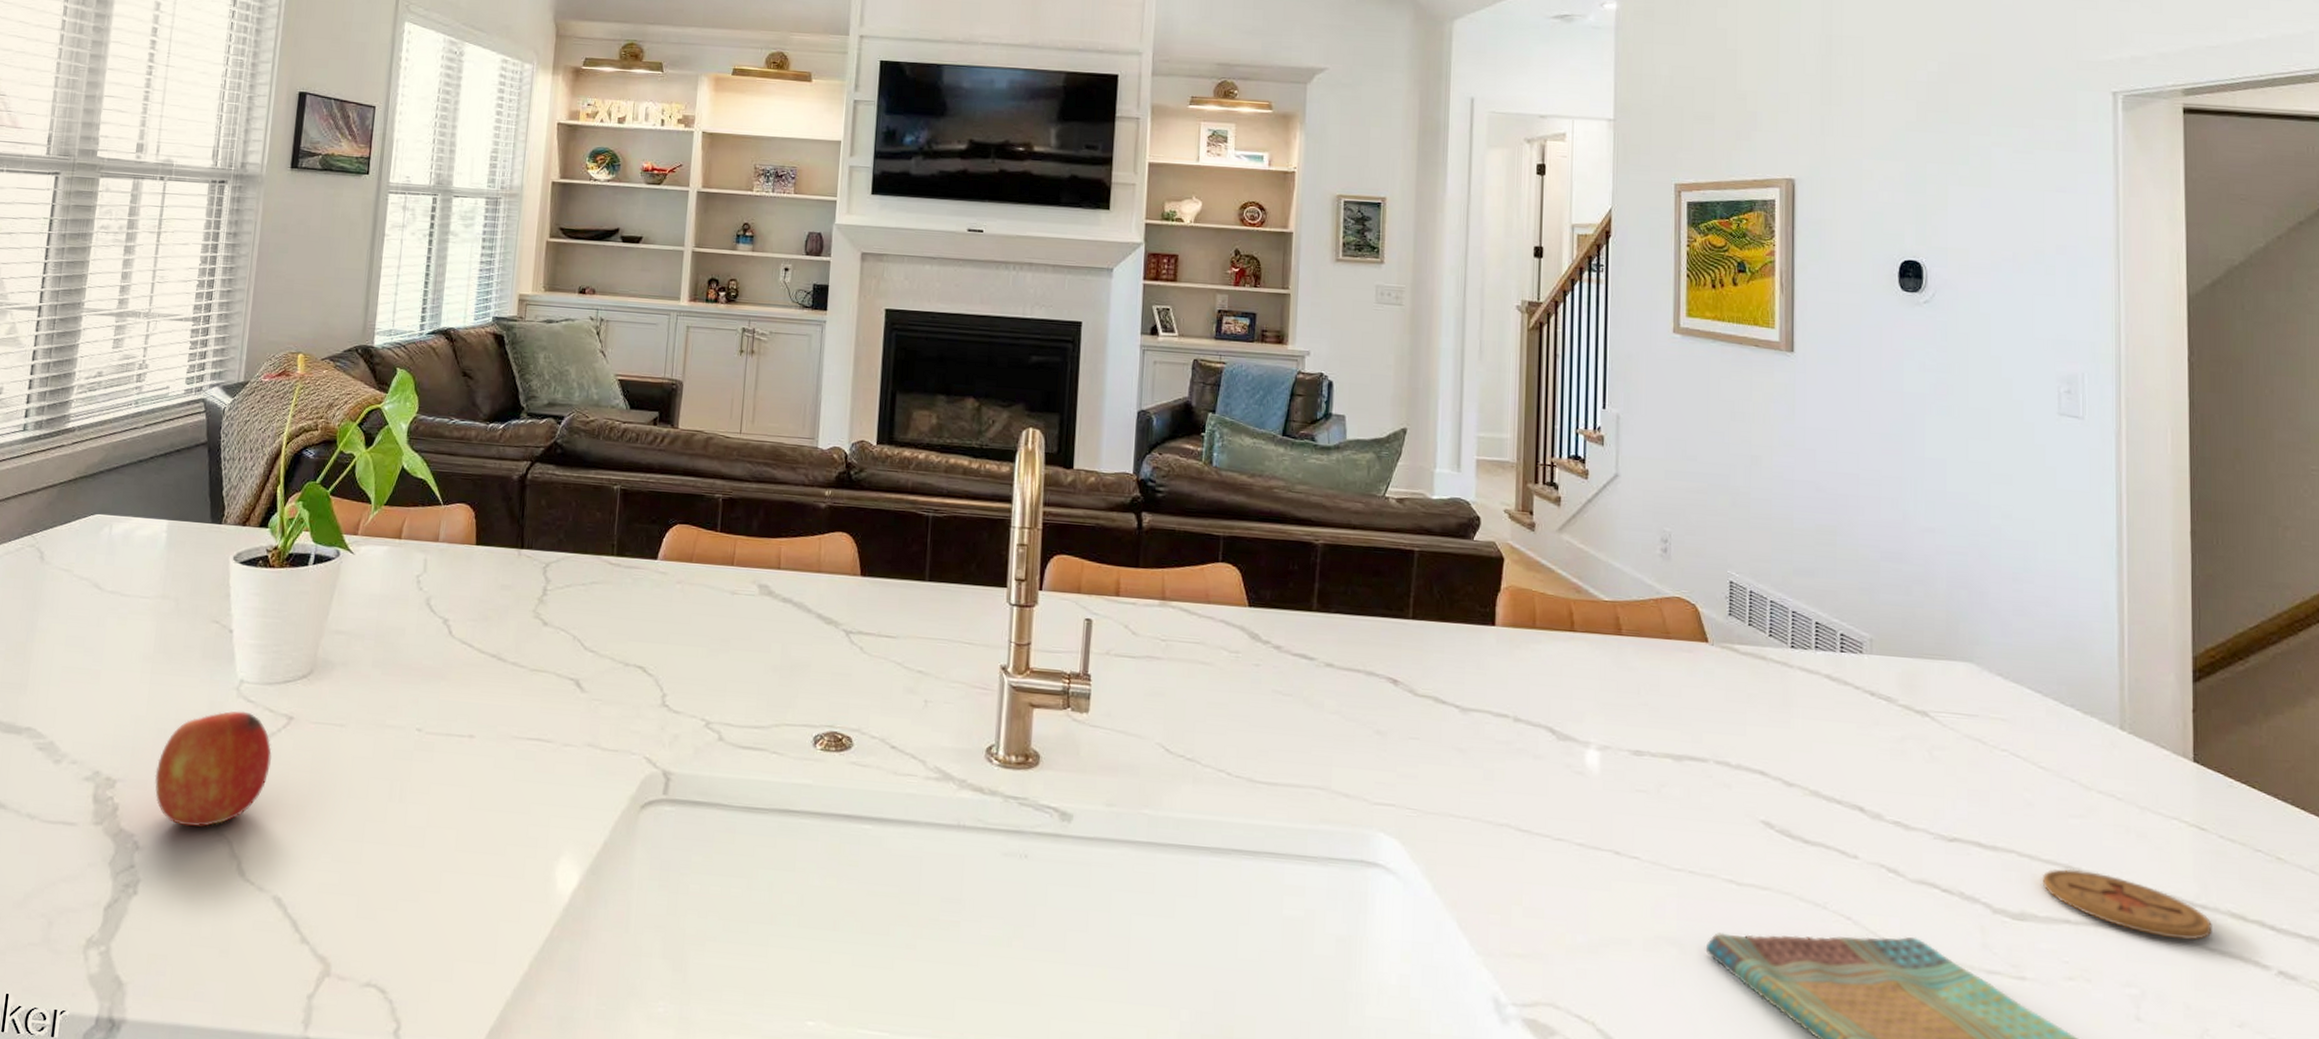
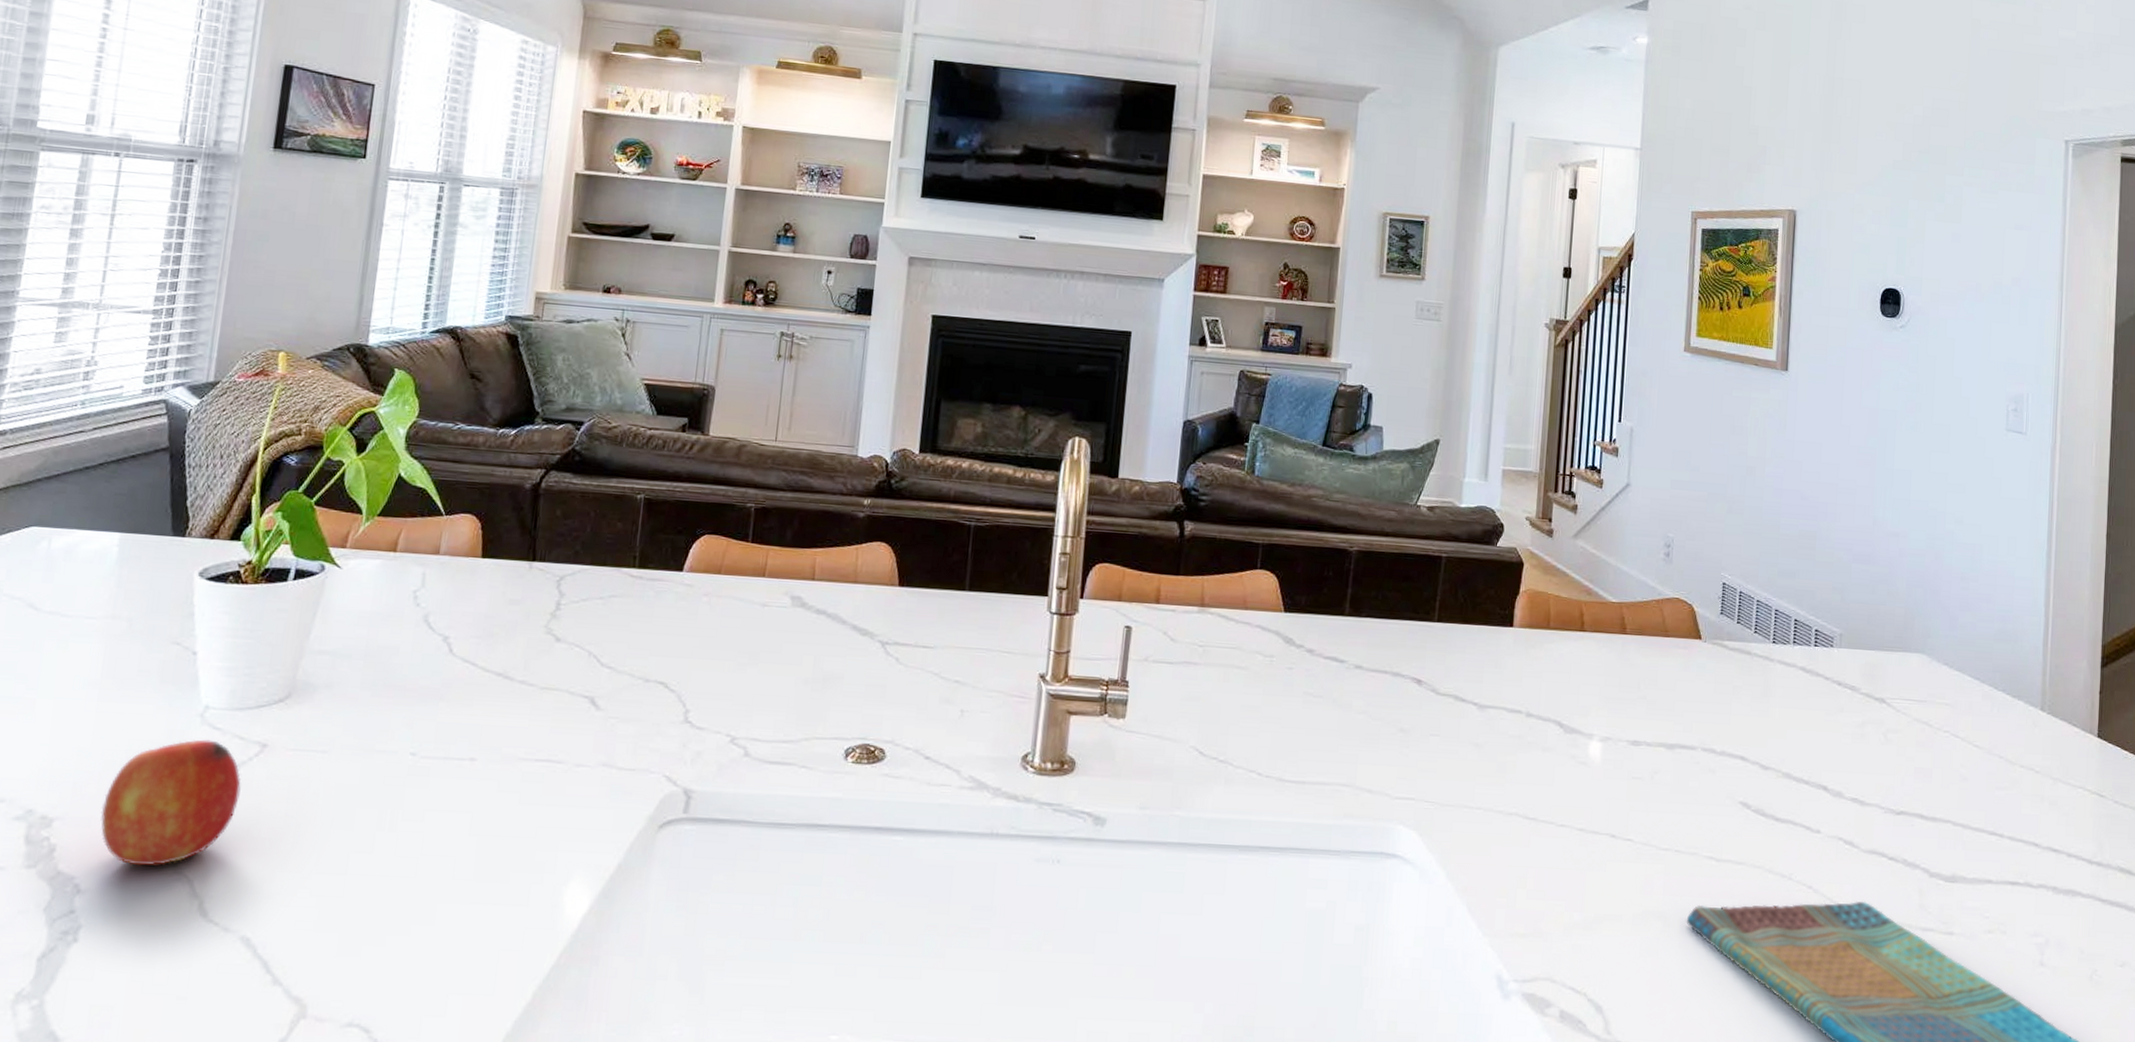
coaster: present [2042,868,2212,940] -> none [1971,834,2105,893]

